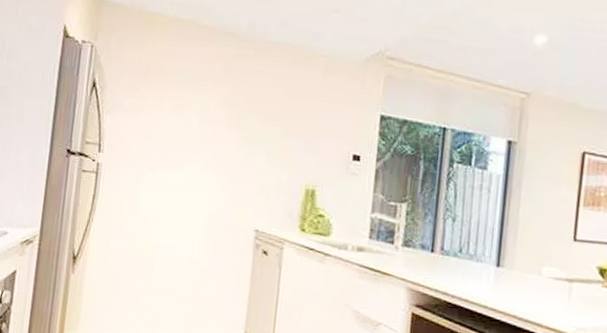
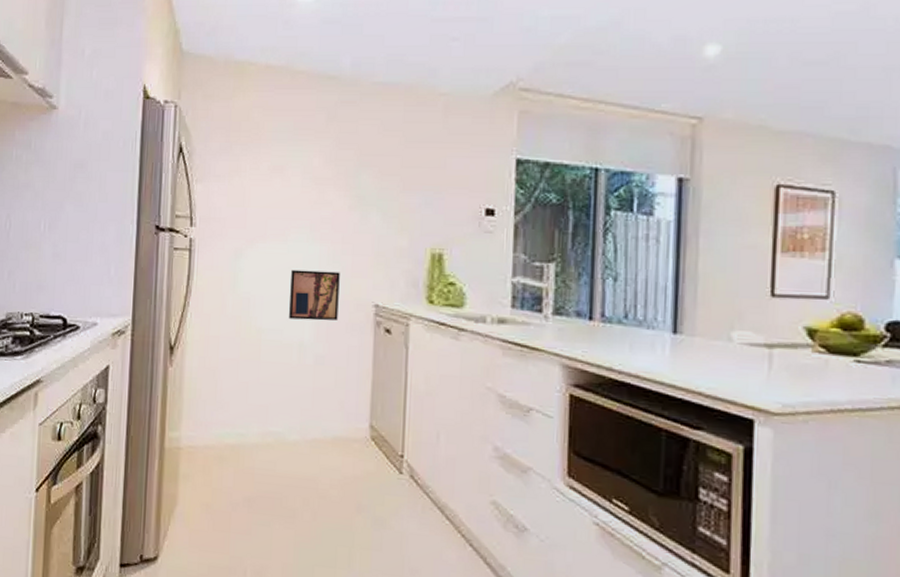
wall art: none [181,195,227,241] -> present [289,269,340,321]

